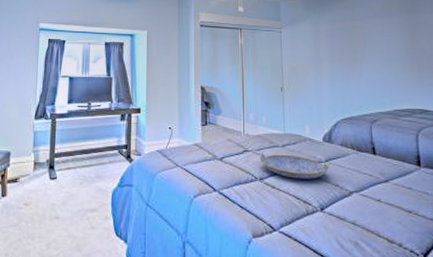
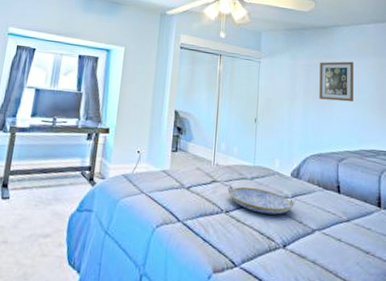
wall art: none [343,22,382,63] -> present [319,61,354,102]

